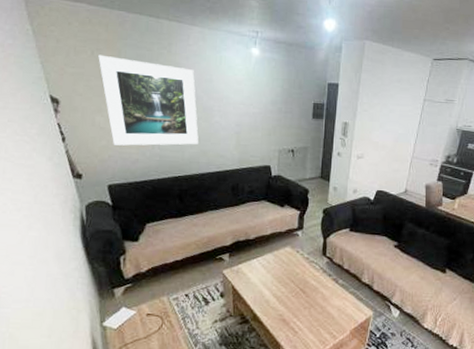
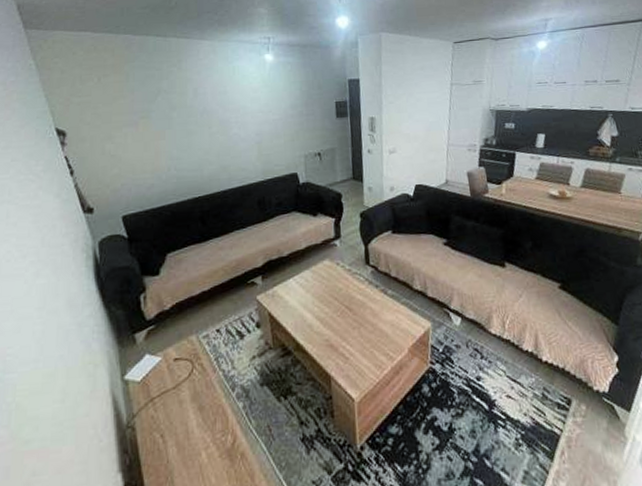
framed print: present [98,54,199,146] -> none [105,80,217,172]

